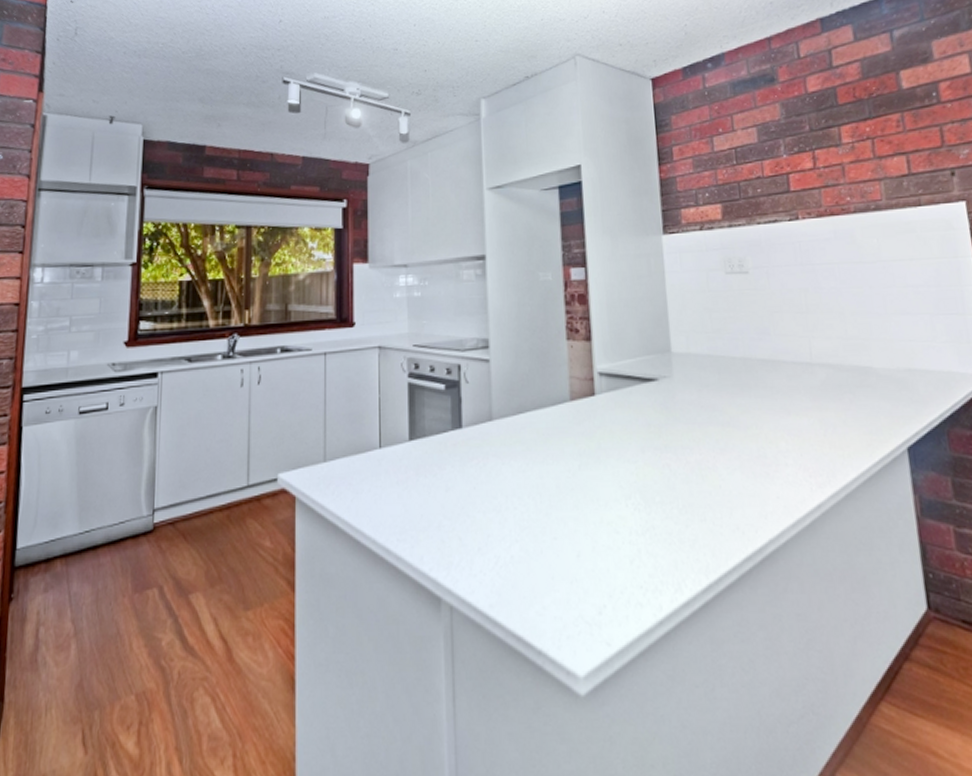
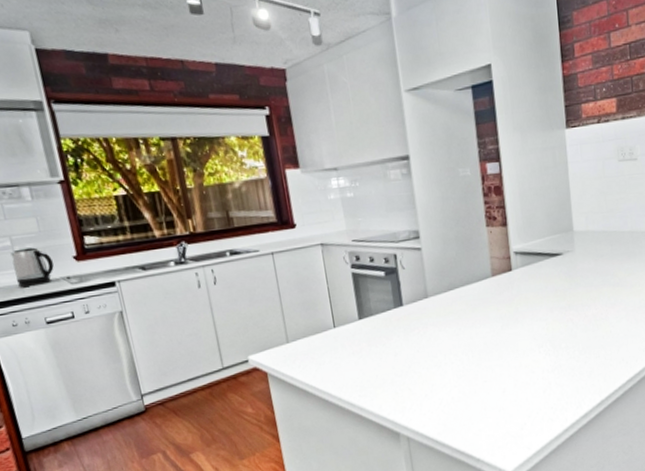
kettle: none [63,329,103,372] -> present [10,247,54,288]

